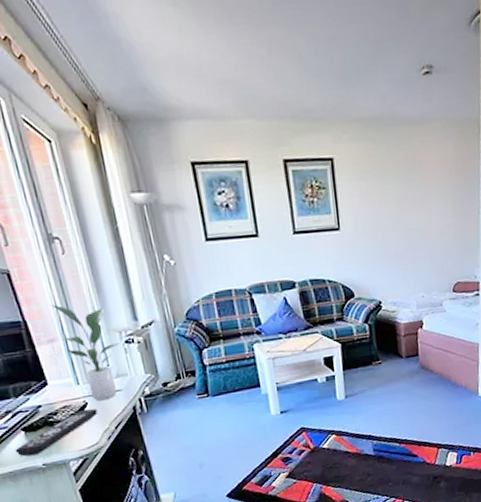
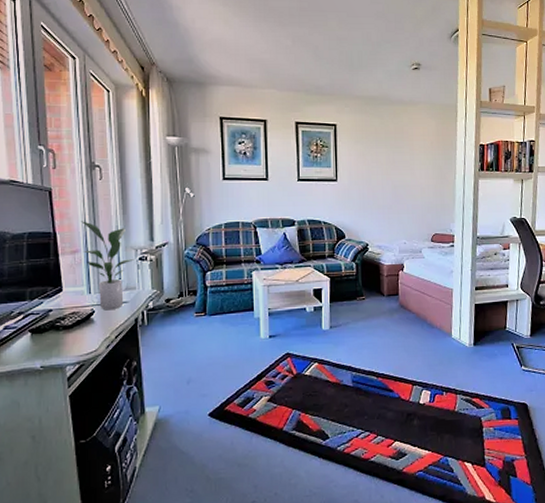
remote control: present [15,409,98,457] -> none [18,318,102,358]

